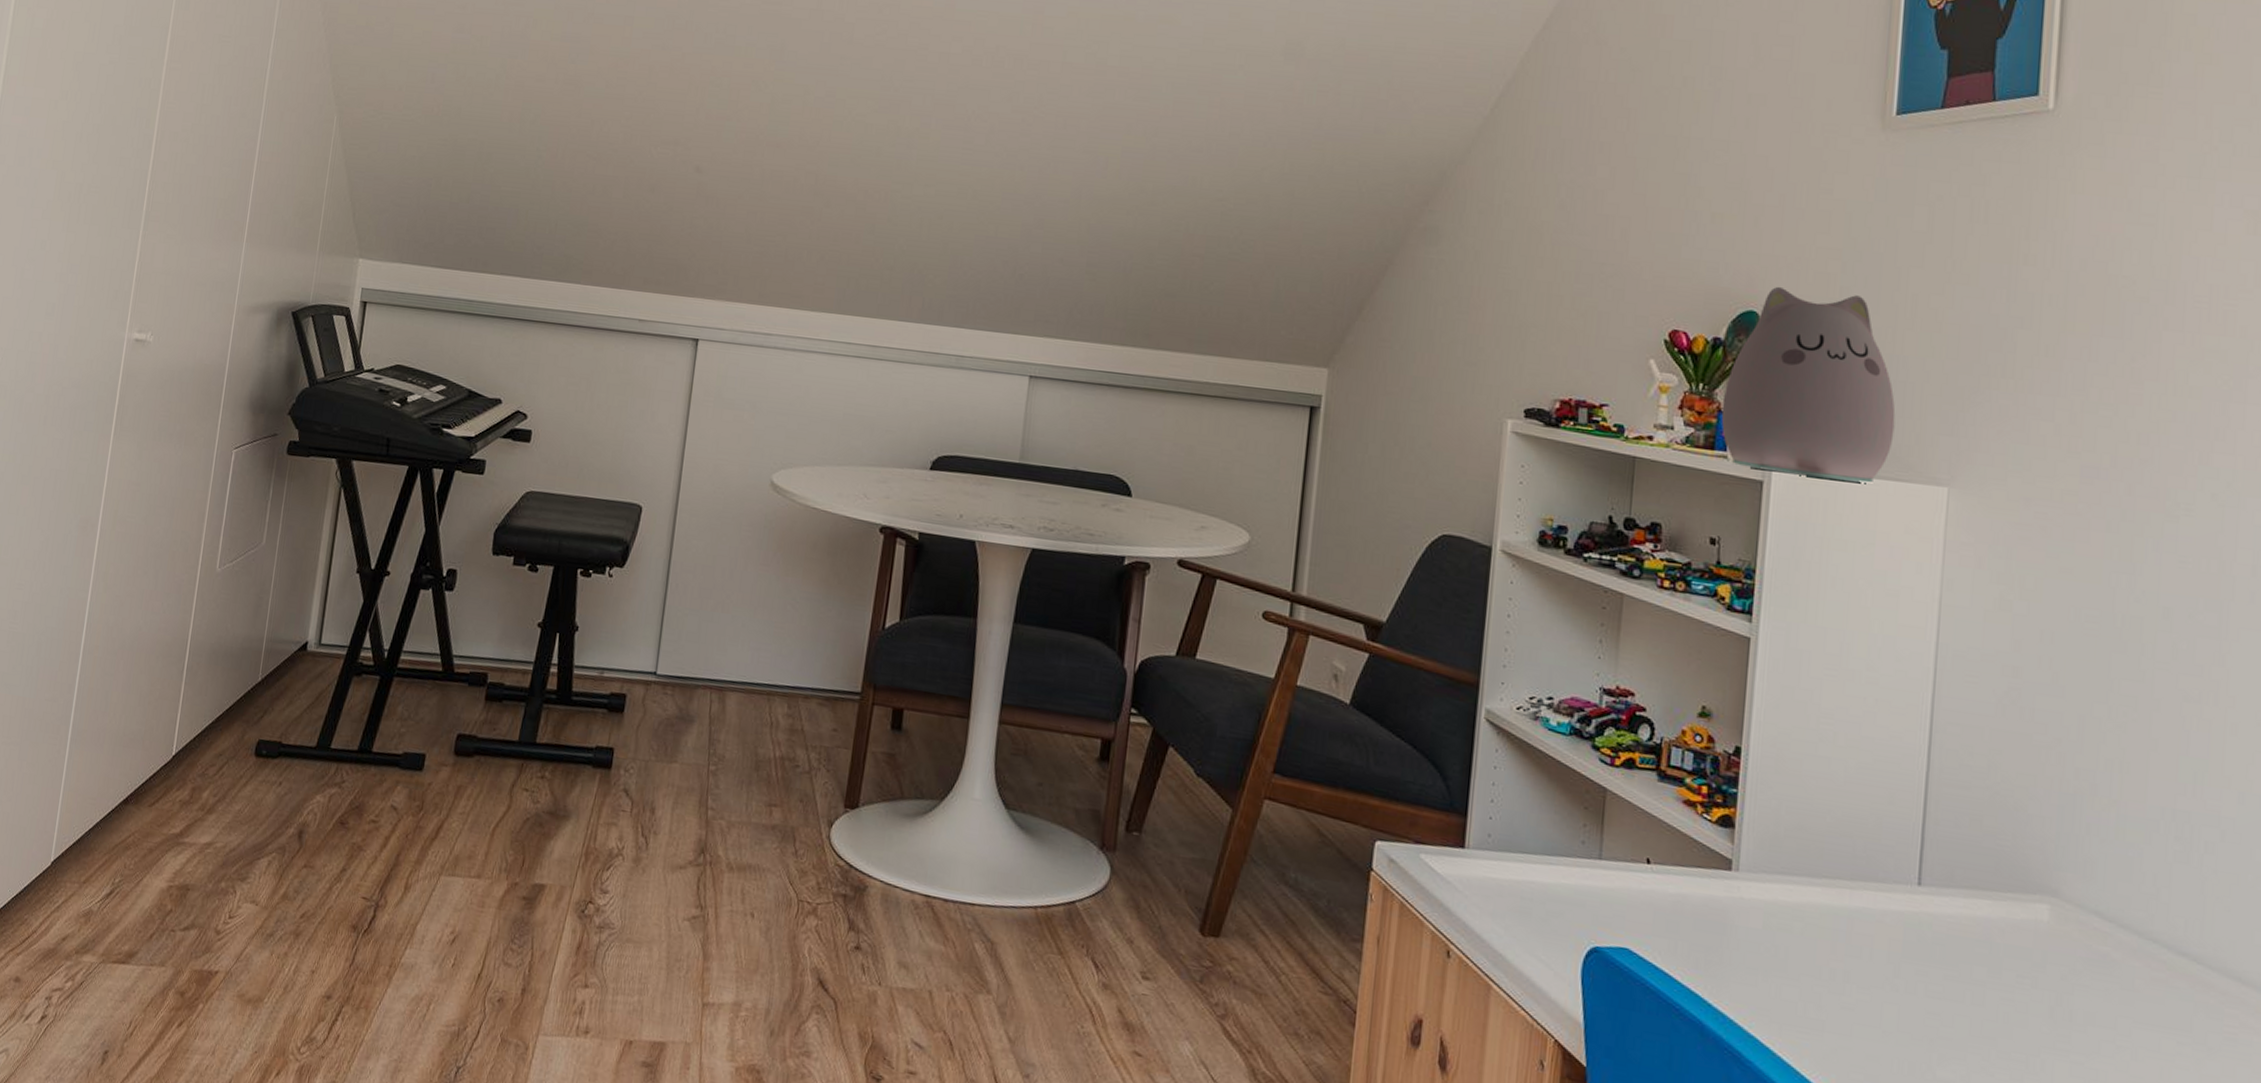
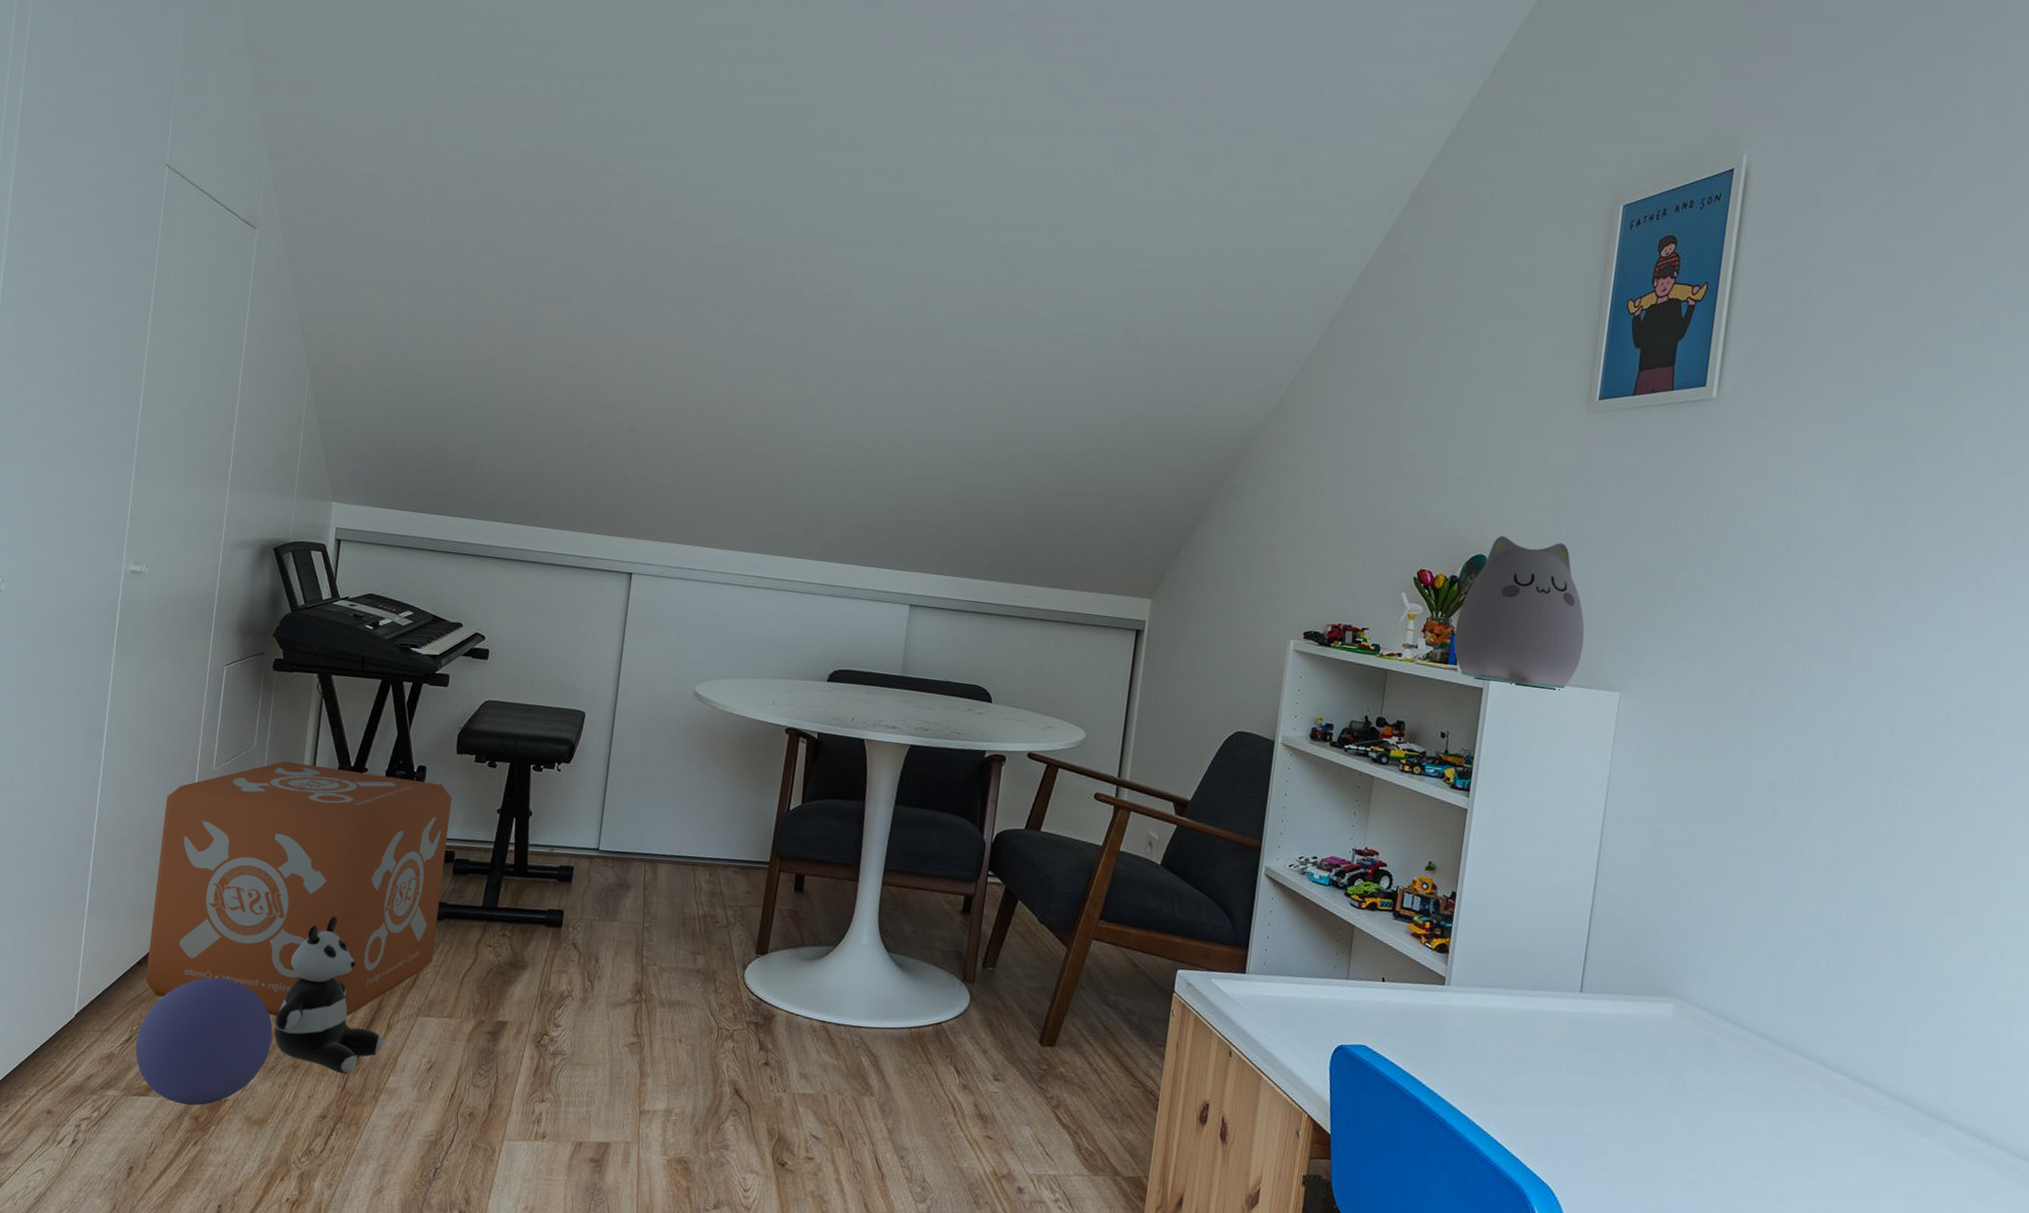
ball: none [116,820,273,978] -> present [135,977,273,1106]
toy box: none [131,561,486,873] -> present [145,761,452,1016]
stuffed animal: none [274,749,400,944] -> present [274,916,383,1074]

